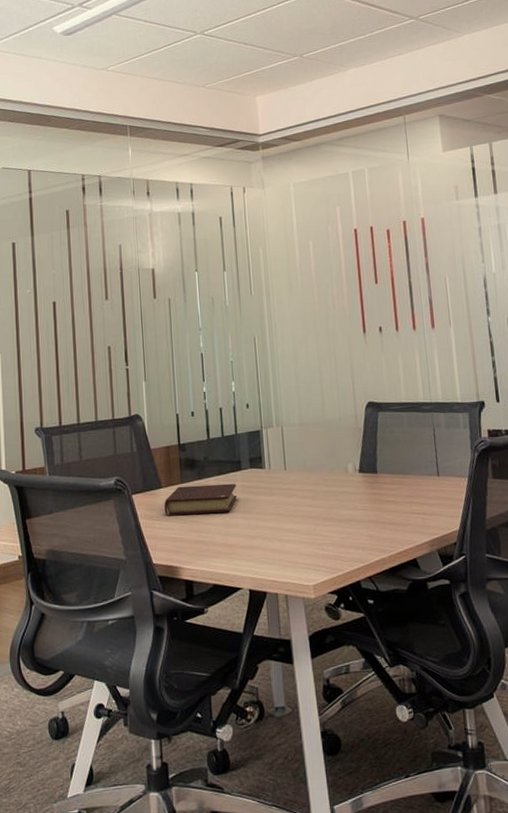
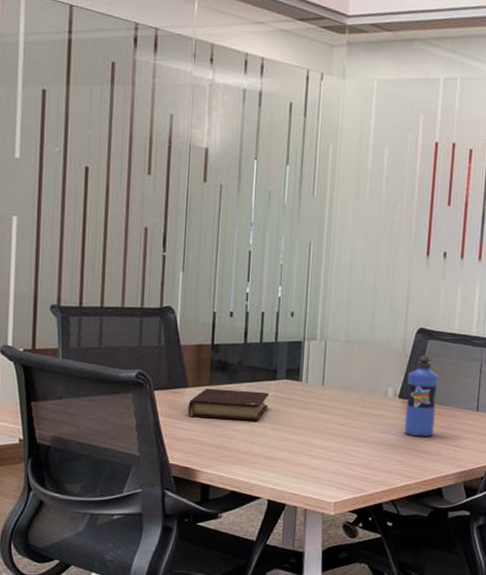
water bottle: none [365,427,399,509] -> present [404,354,438,437]

